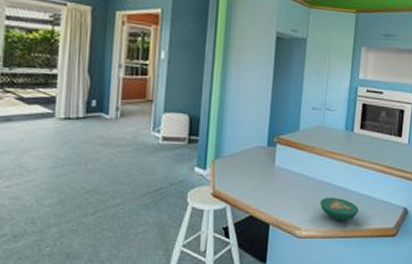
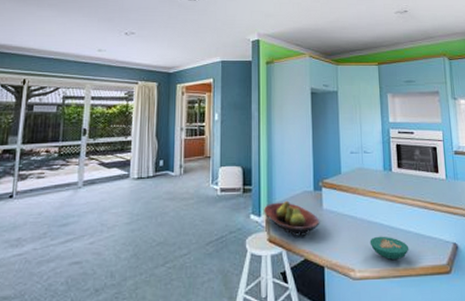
fruit bowl: none [210,154,270,192] -> present [264,200,320,236]

